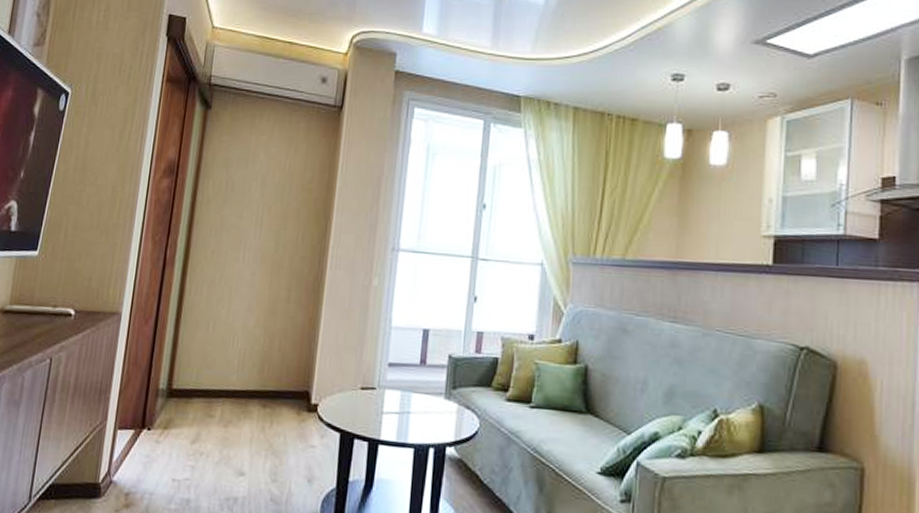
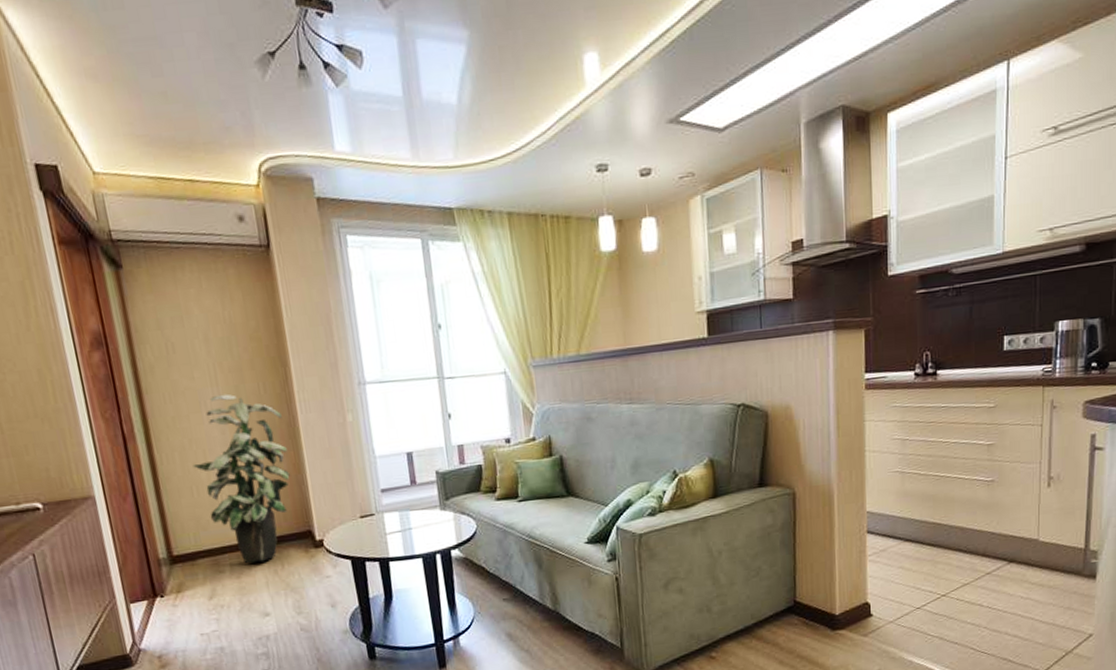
indoor plant: none [216,236,311,415] -> present [193,394,290,564]

